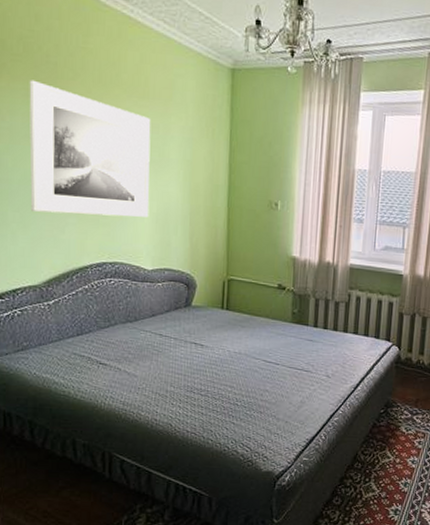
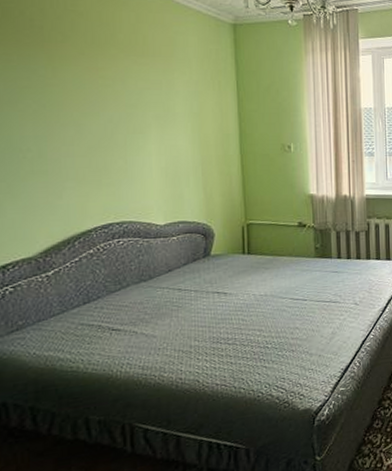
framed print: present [29,80,151,217] -> none [11,45,157,179]

